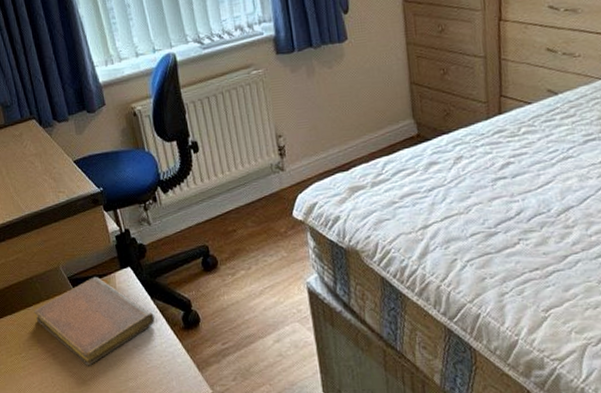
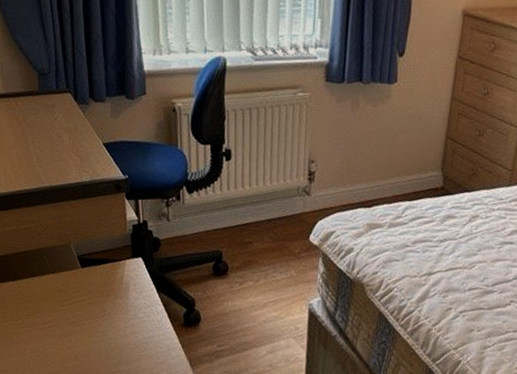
notebook: present [34,277,155,365] -> none [37,260,157,343]

